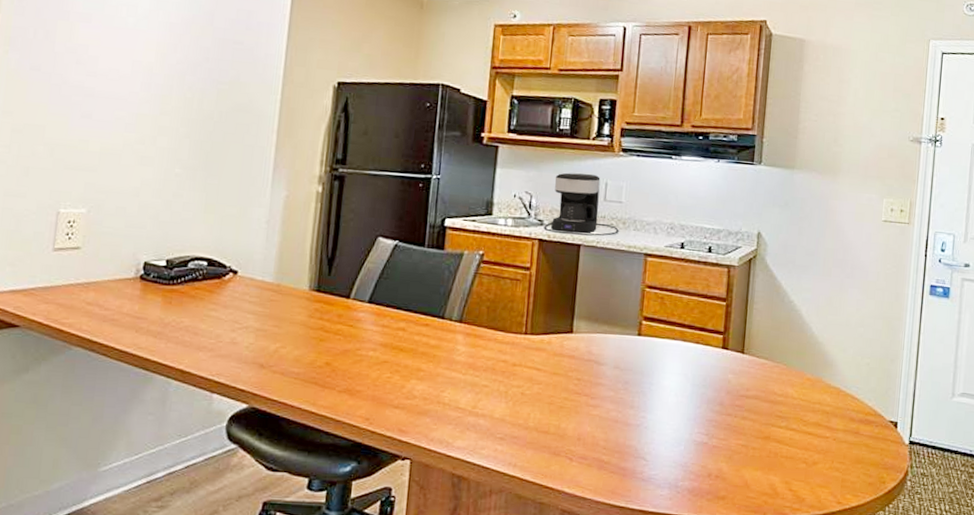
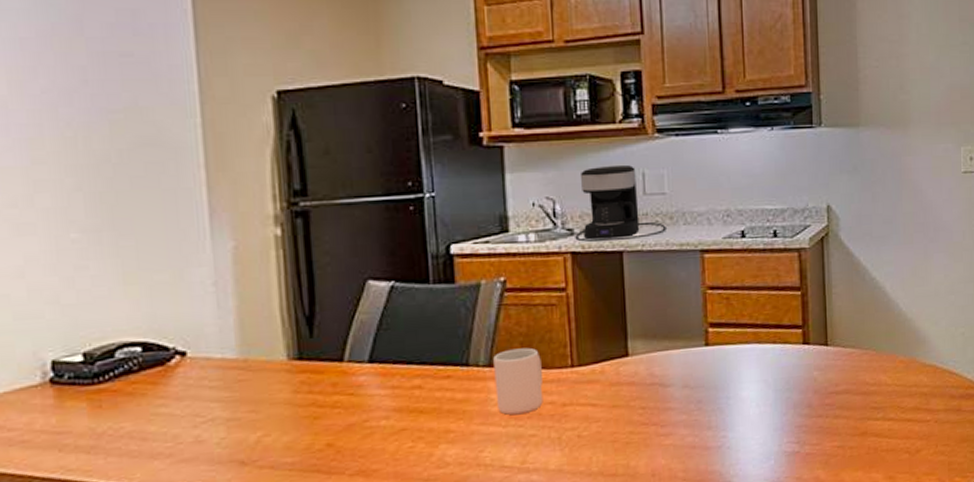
mug: none [461,311,502,367] -> present [493,347,544,416]

